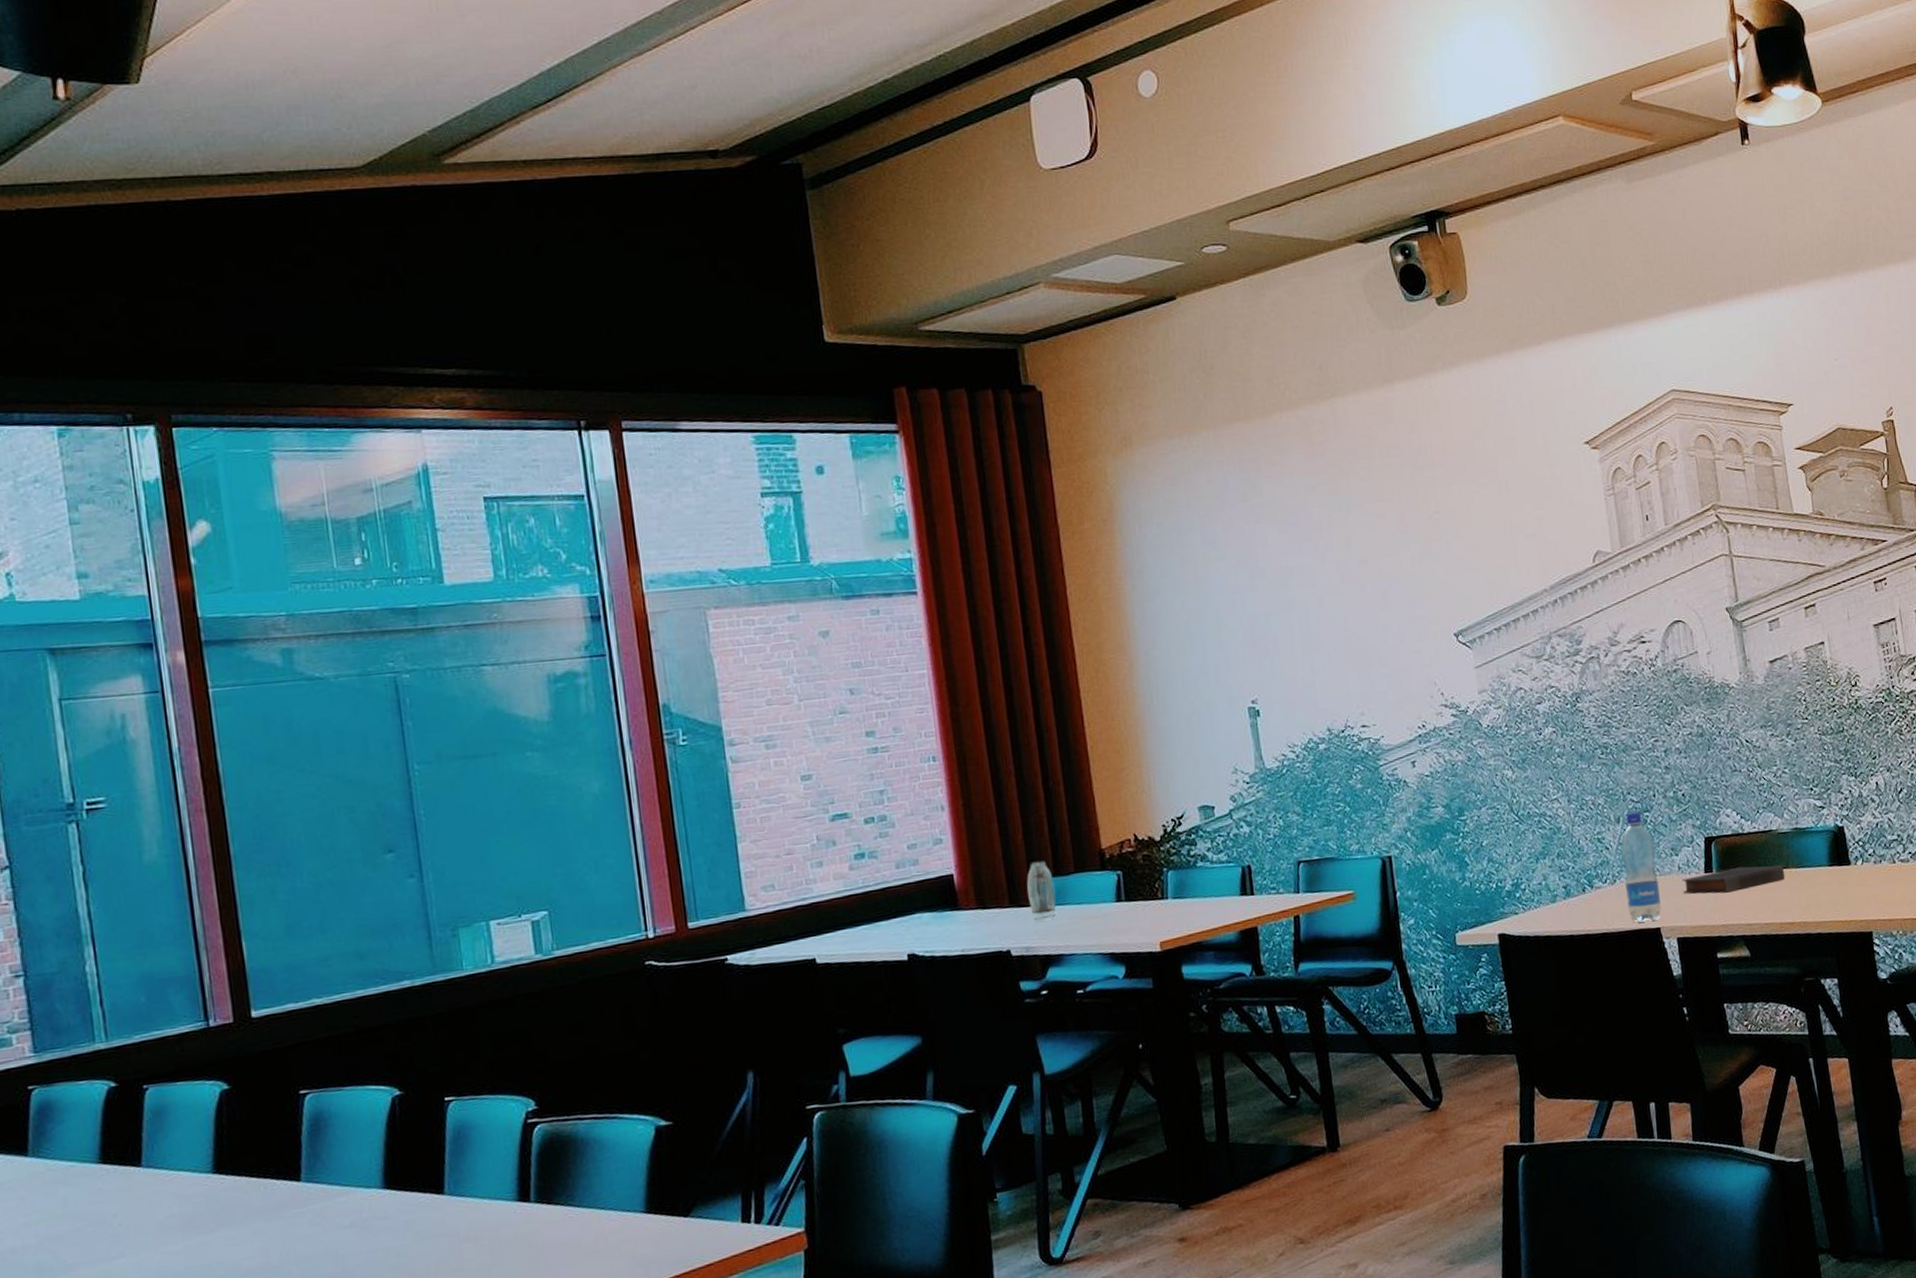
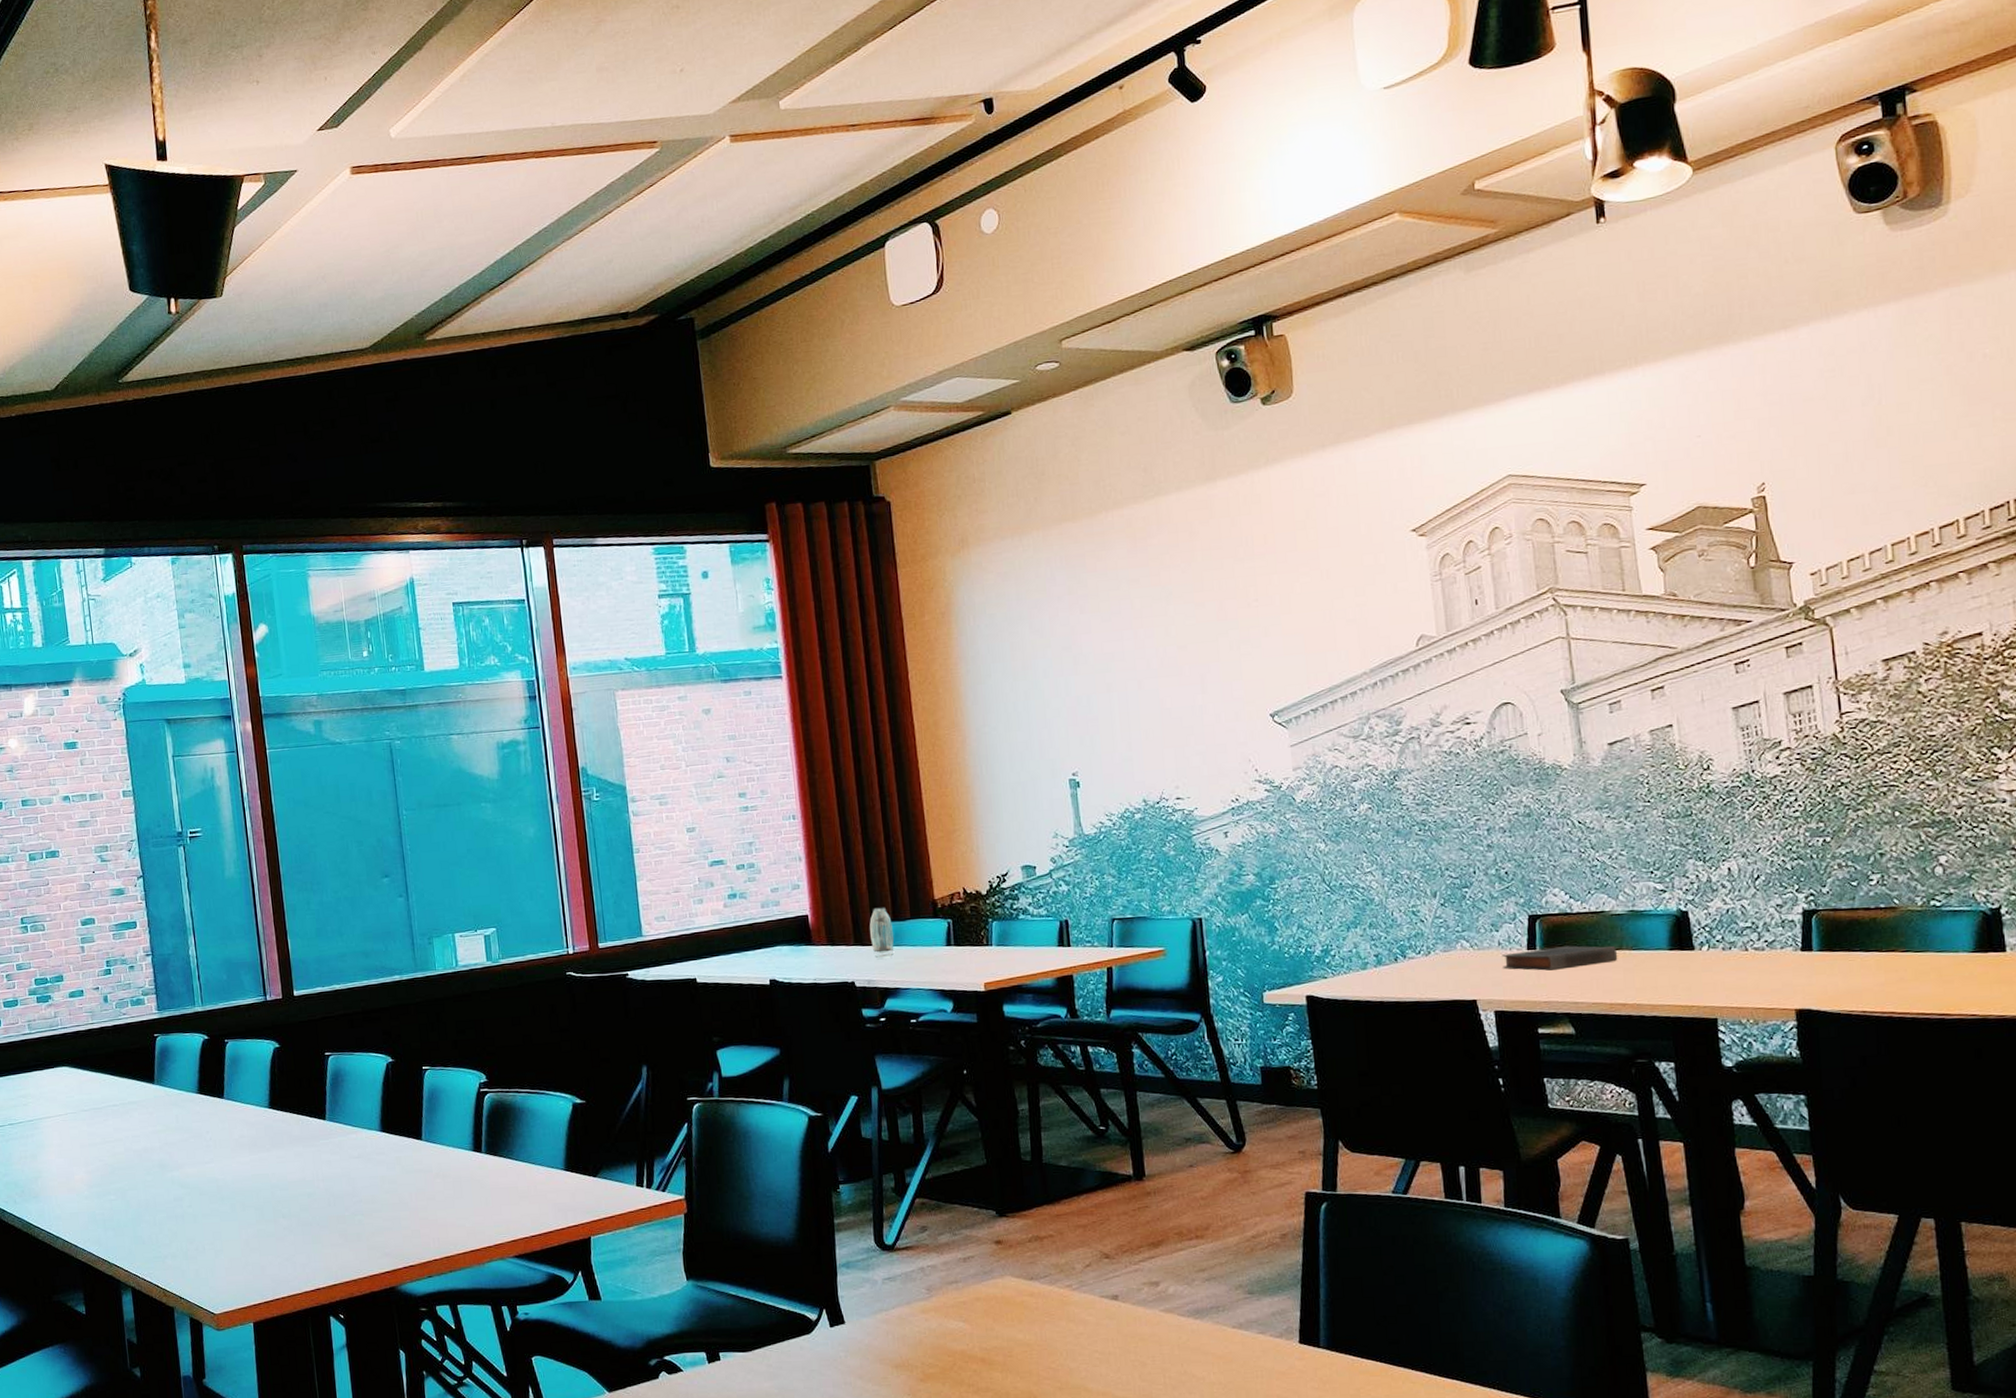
bottle: present [1621,812,1661,923] -> none [1437,887,1478,994]

